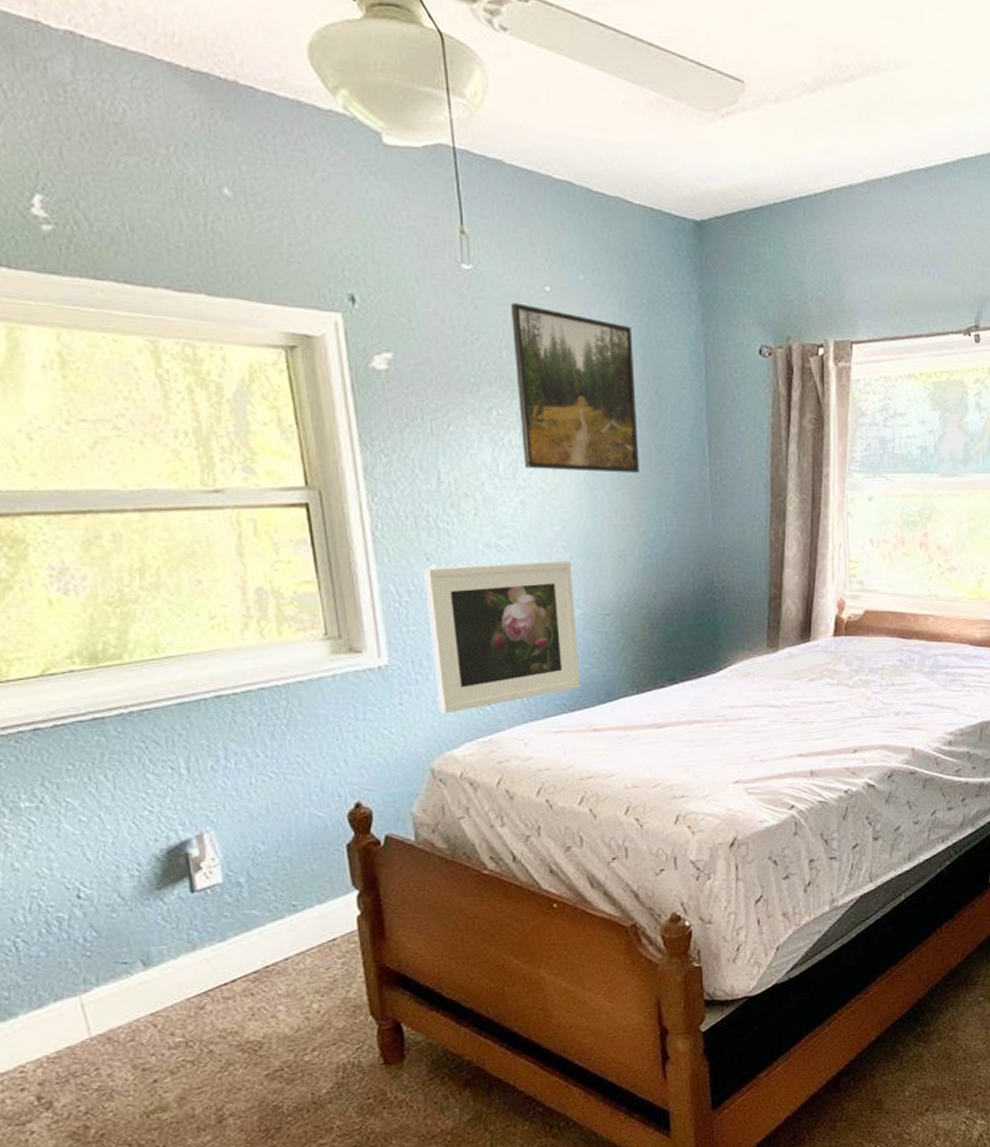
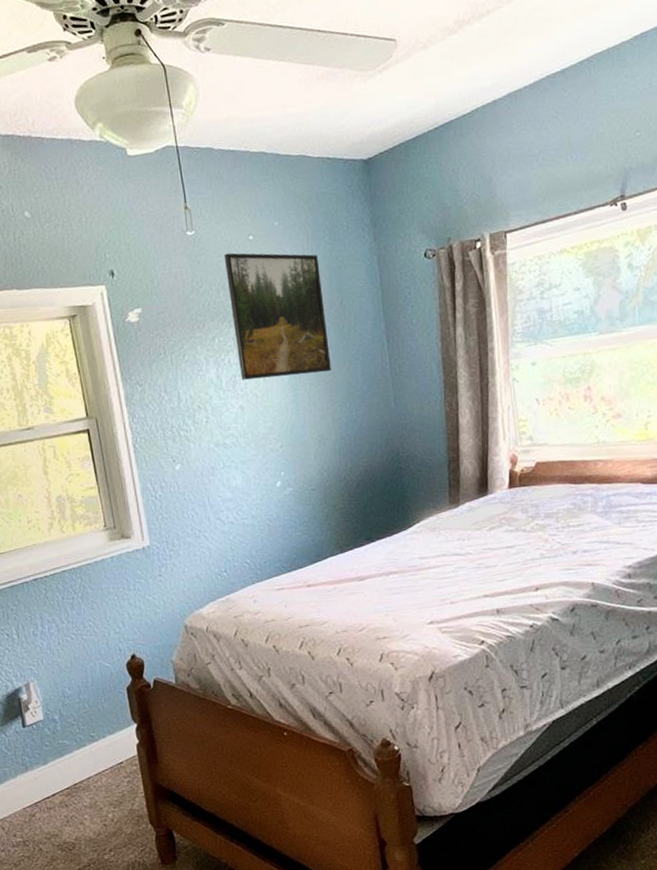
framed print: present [424,560,580,714] -> none [171,449,295,581]

